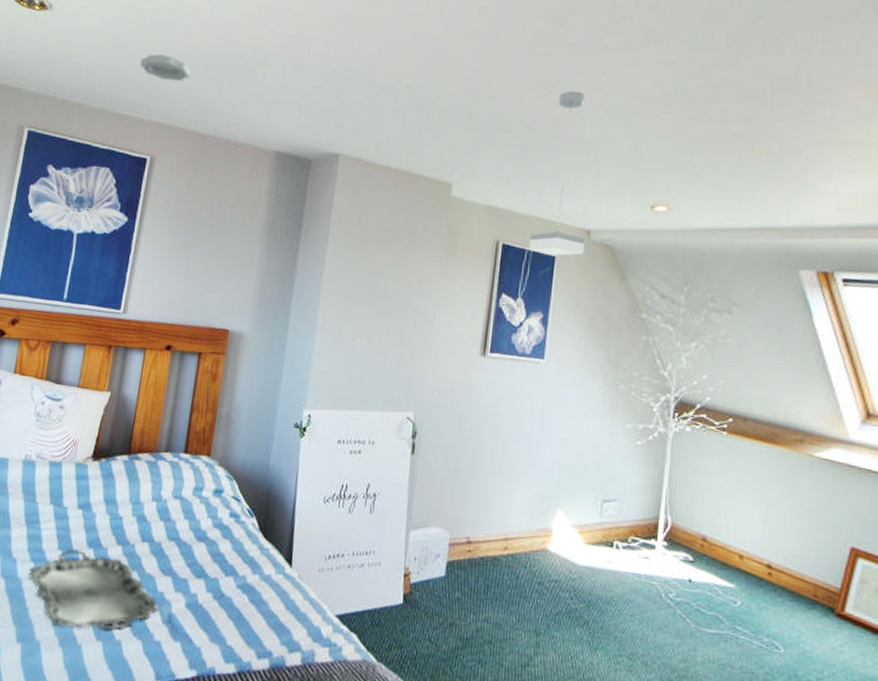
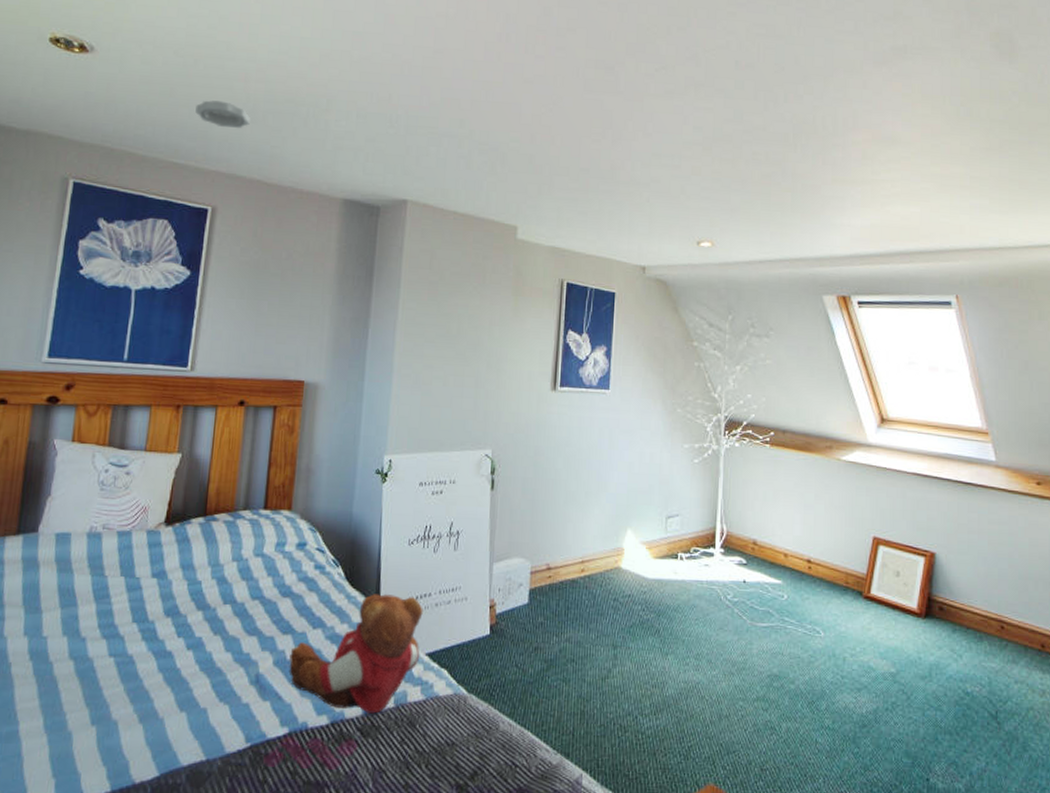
serving tray: present [29,548,159,631] -> none [101,620,246,703]
teddy bear: none [199,548,335,670] -> present [288,594,423,714]
pendant lamp: present [528,90,585,256] -> none [591,136,641,292]

